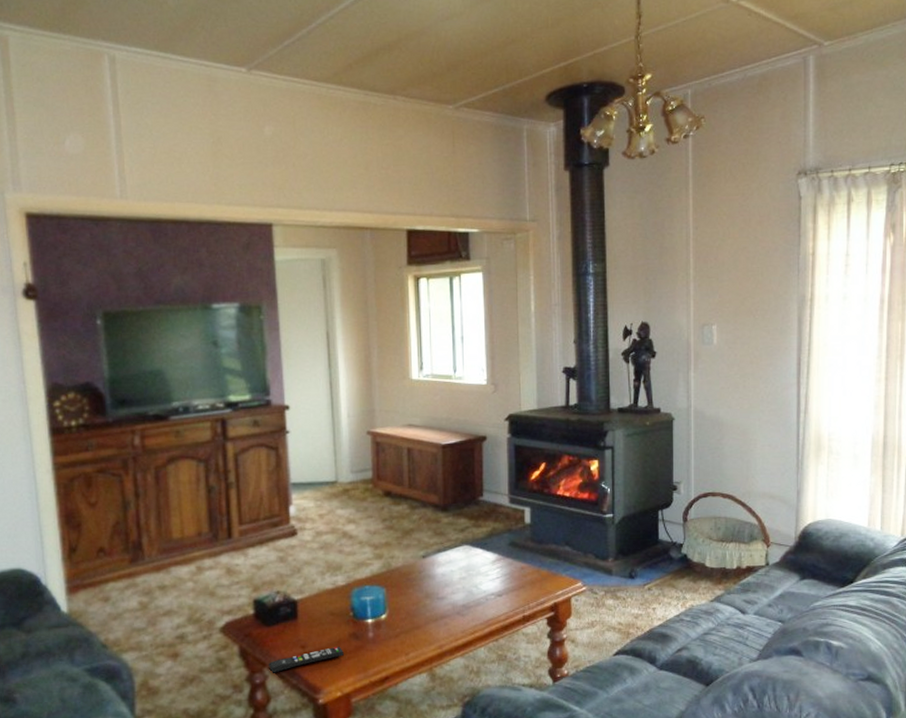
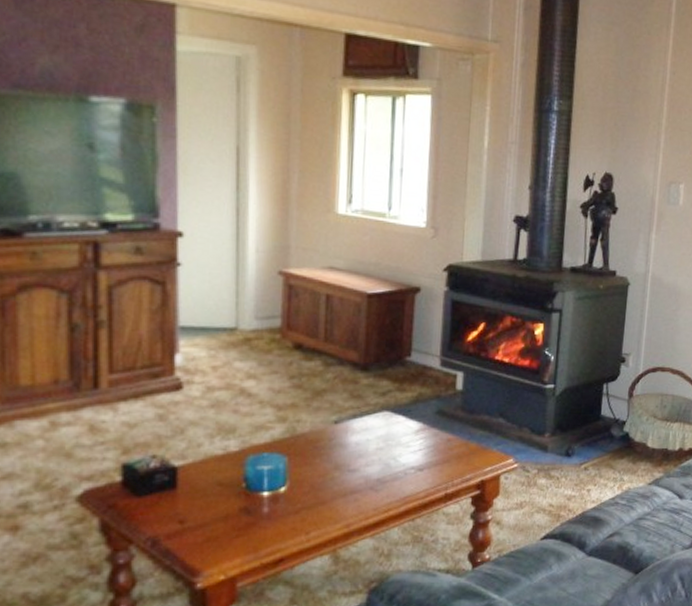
remote control: present [268,646,344,673] -> none [135,522,231,552]

